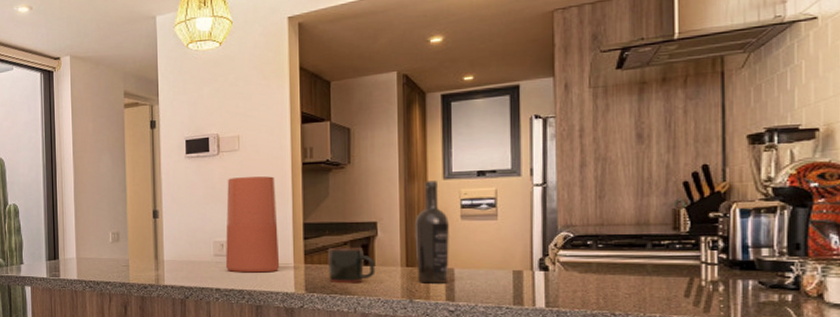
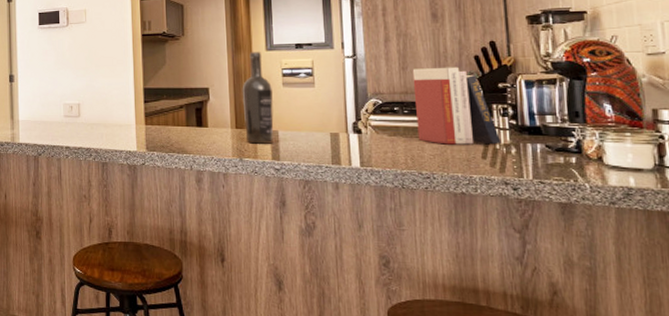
vase: present [225,176,280,273] -> none [74,46,123,133]
mug: present [328,247,376,284] -> none [166,110,209,144]
books: none [610,194,708,282] -> present [412,67,502,145]

